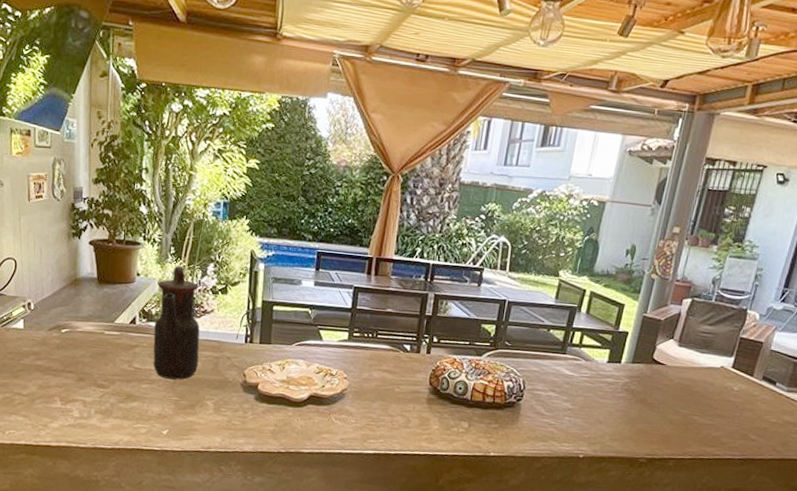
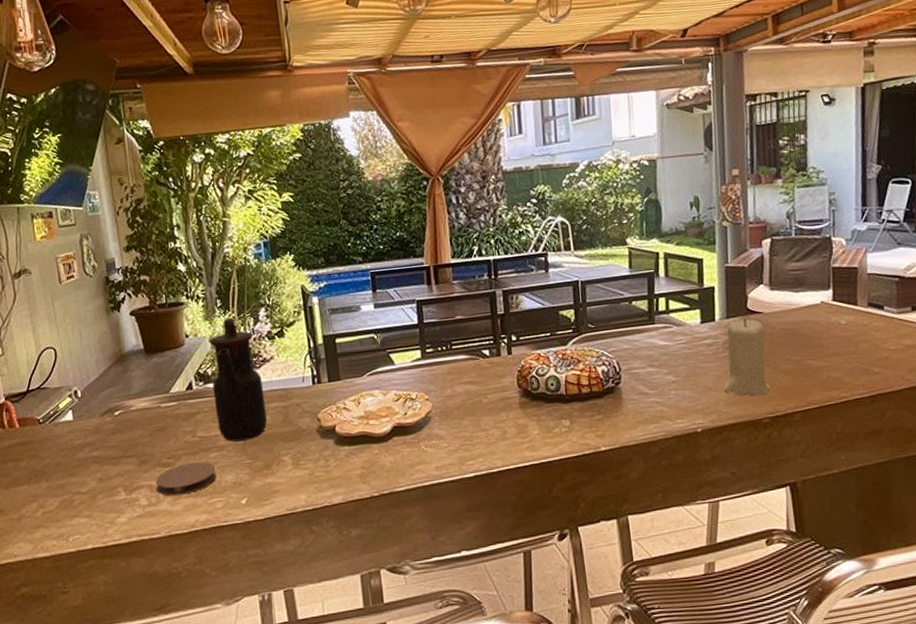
coaster: none [89,388,145,415] -> present [155,461,217,496]
candle: none [613,367,664,438] -> present [724,319,771,397]

